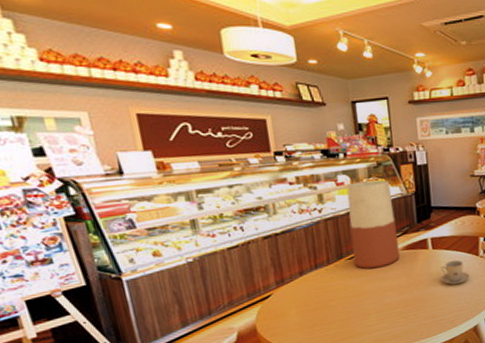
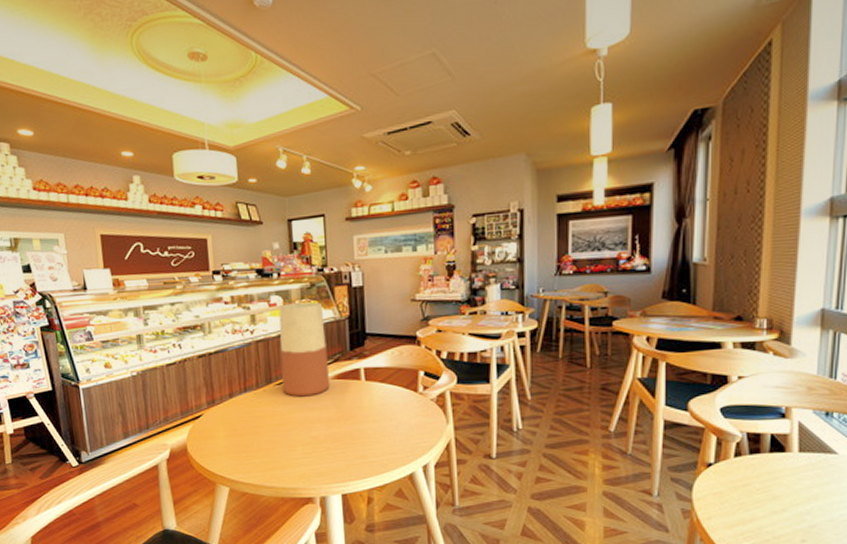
teacup: present [440,260,470,285] -> none [373,394,406,423]

